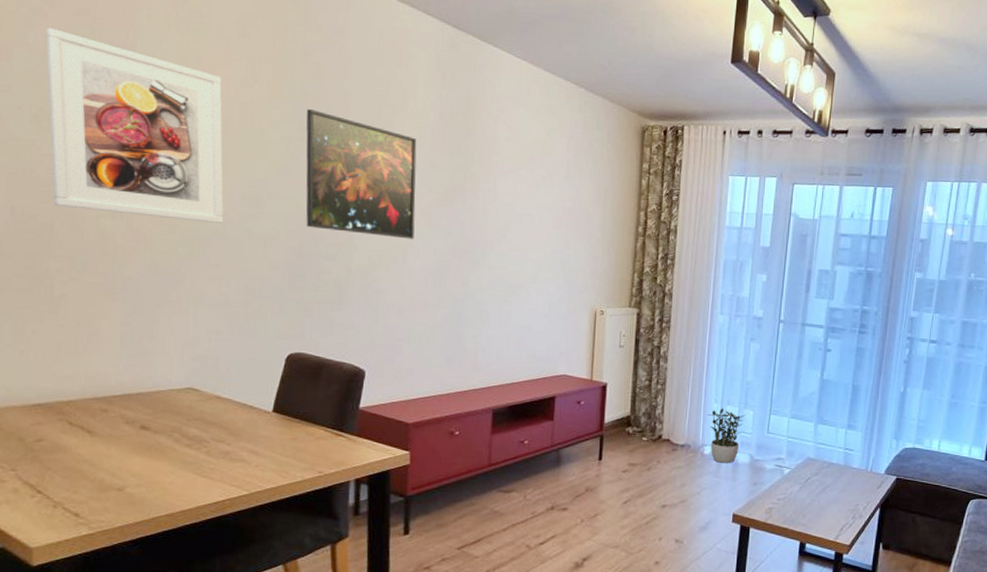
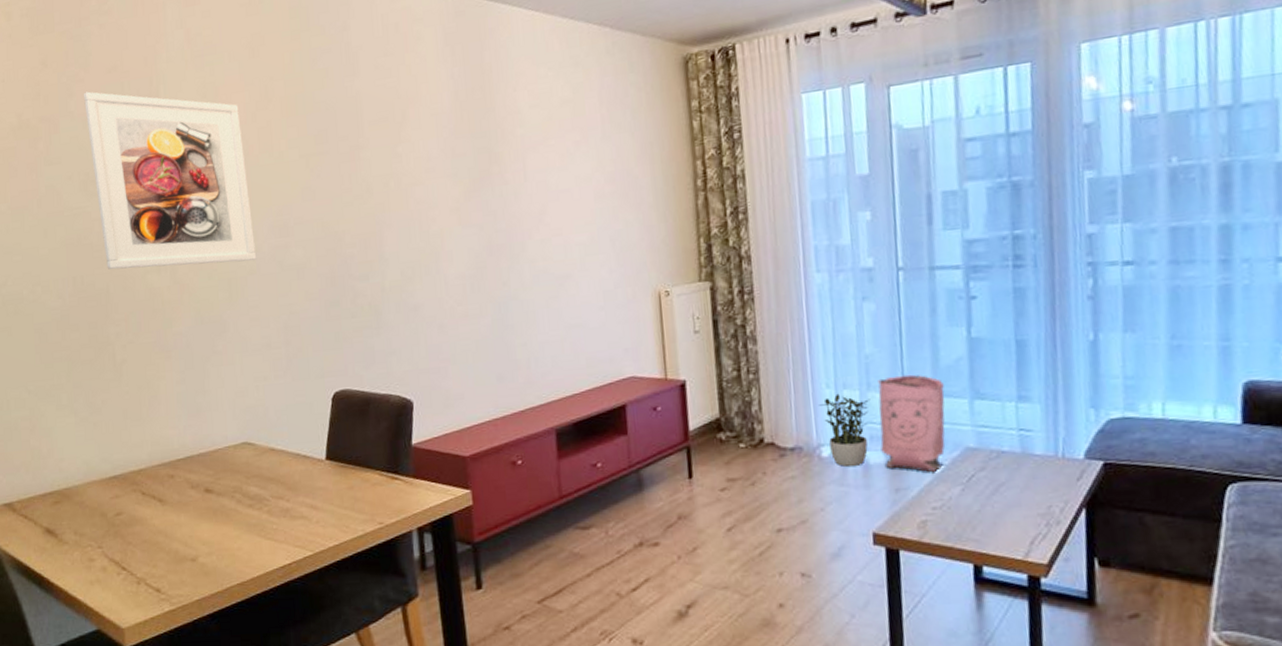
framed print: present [306,109,417,239] -> none [320,119,445,249]
bag: none [748,400,799,474] -> present [878,374,945,473]

